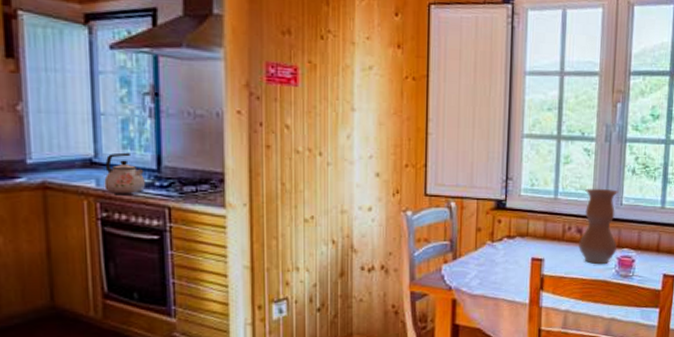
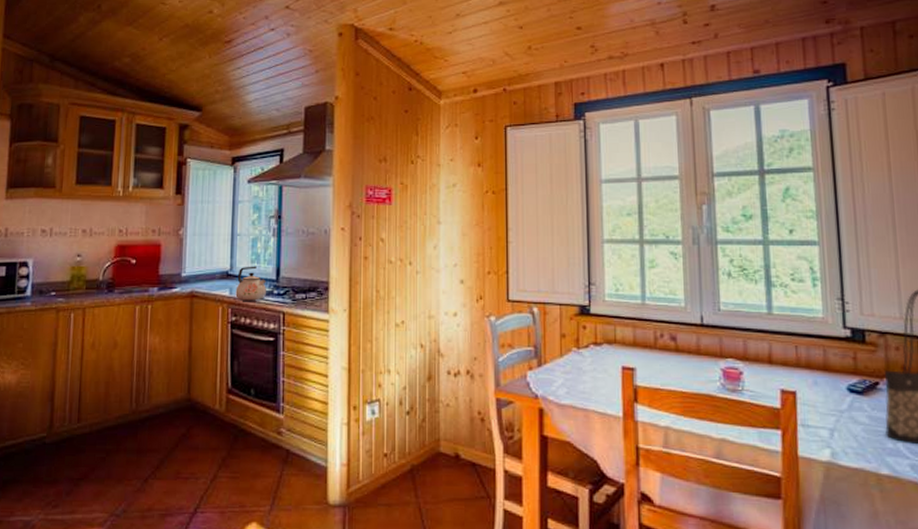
vase: present [579,188,619,265] -> none [674,292,719,377]

